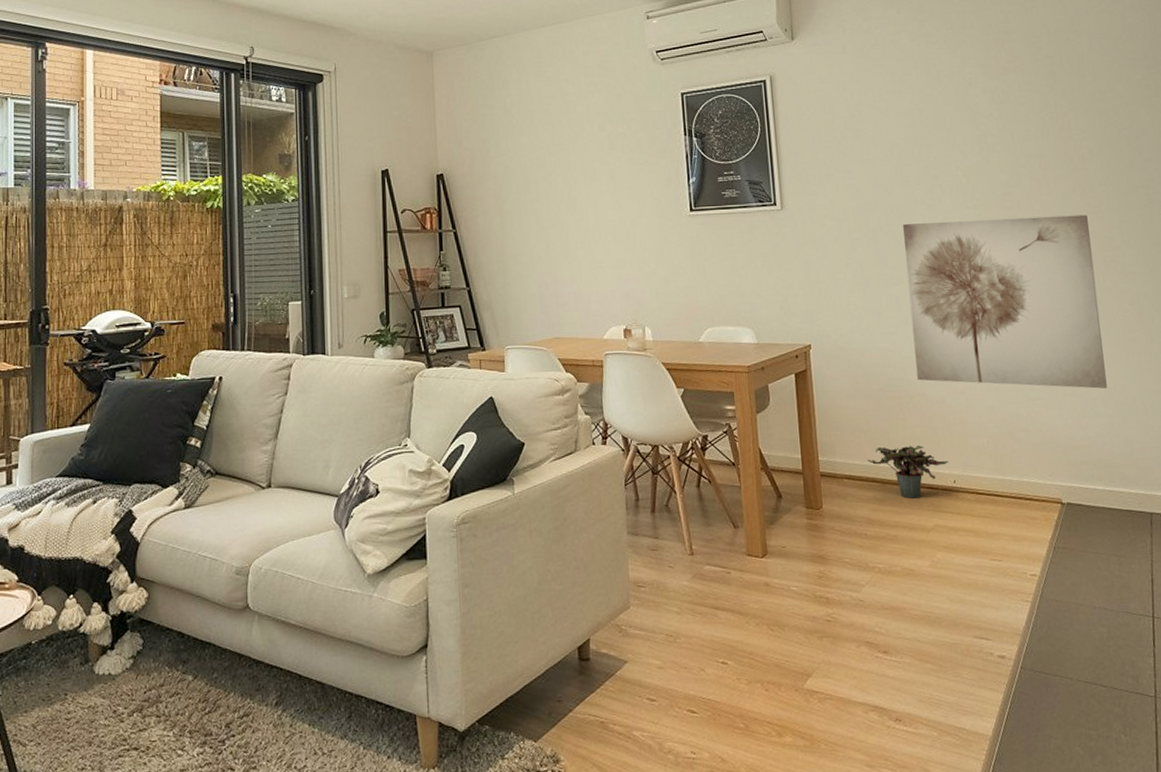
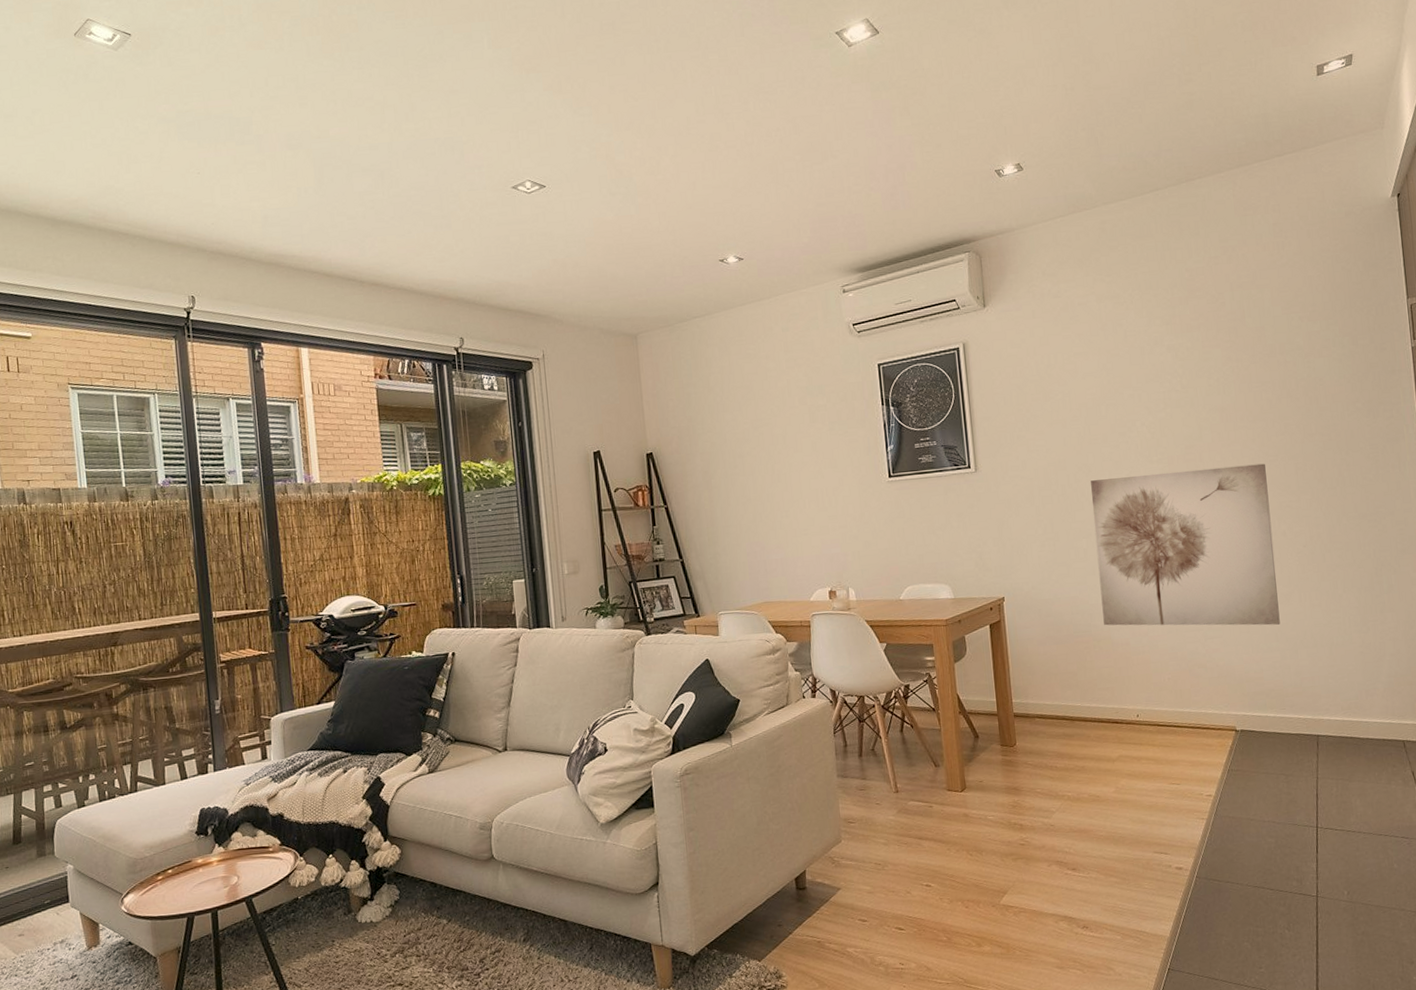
potted plant: present [867,445,949,499] -> none [1057,685,1132,733]

